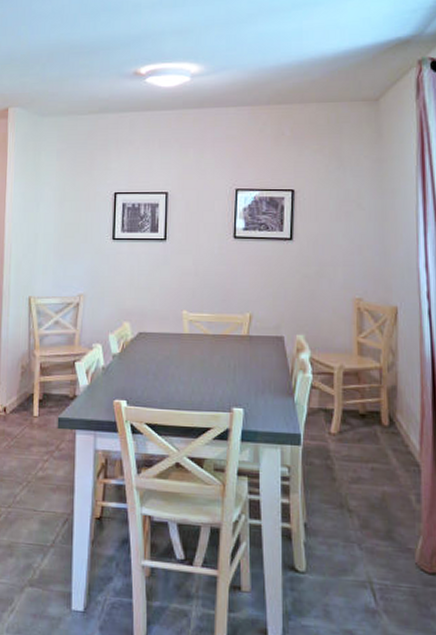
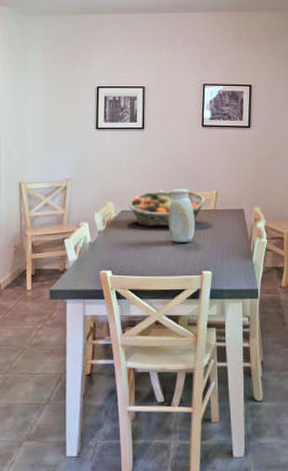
fruit basket: none [146,312,238,352] -> present [128,191,206,226]
vase: none [192,310,225,373] -> present [168,189,196,243]

